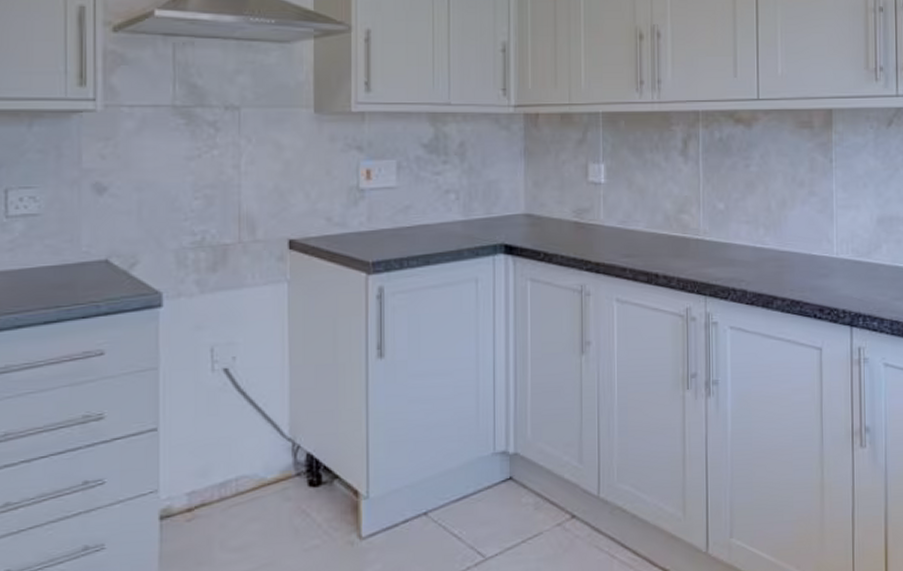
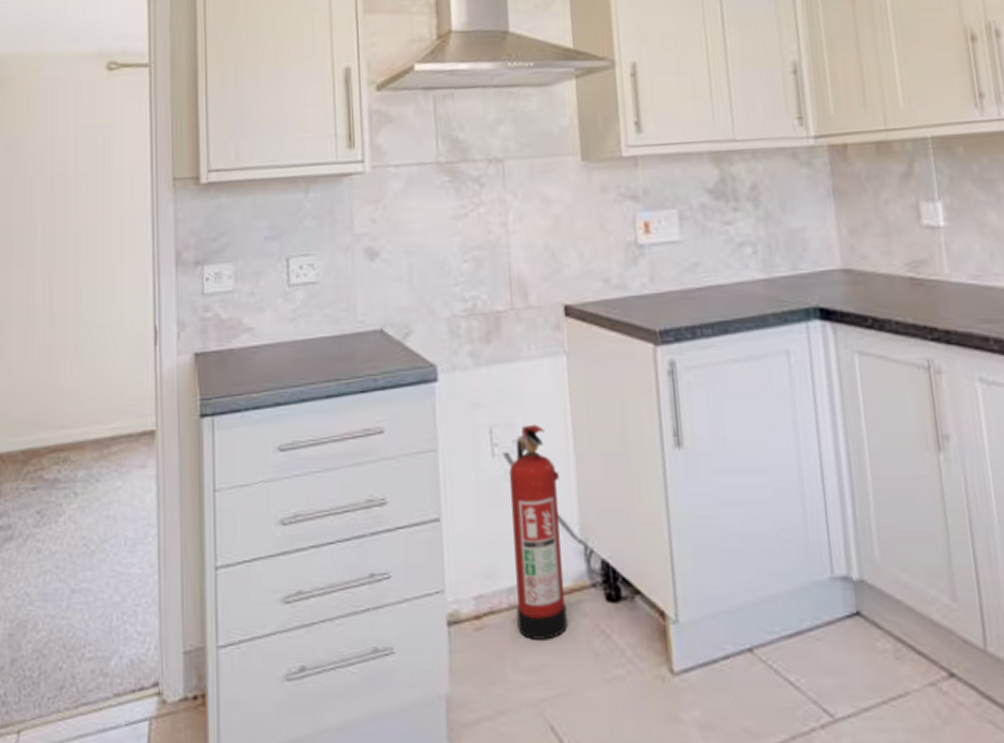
fire extinguisher: none [227,342,273,524] -> present [508,424,567,640]

